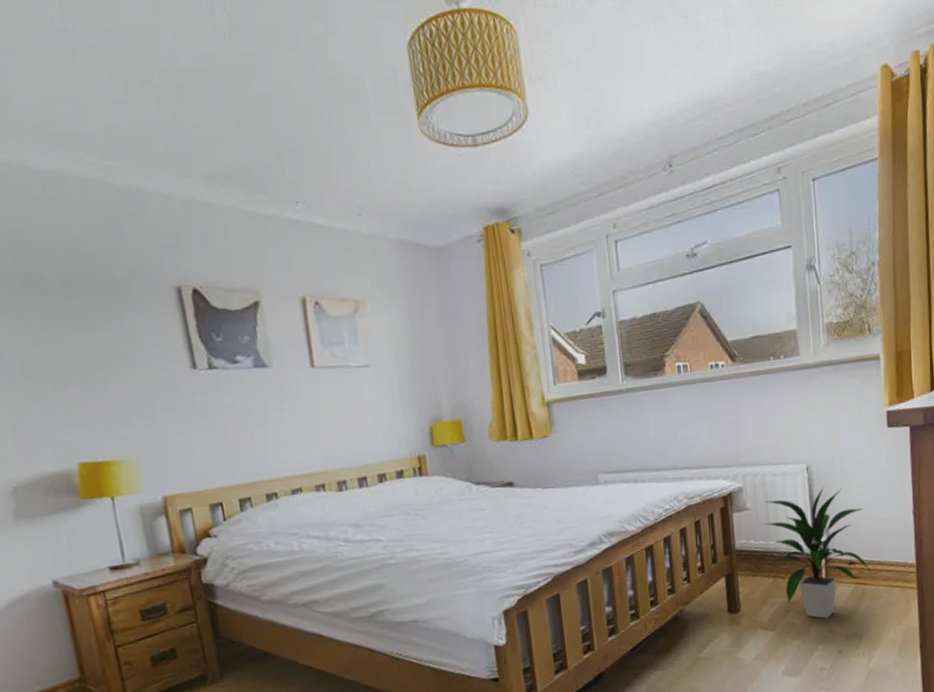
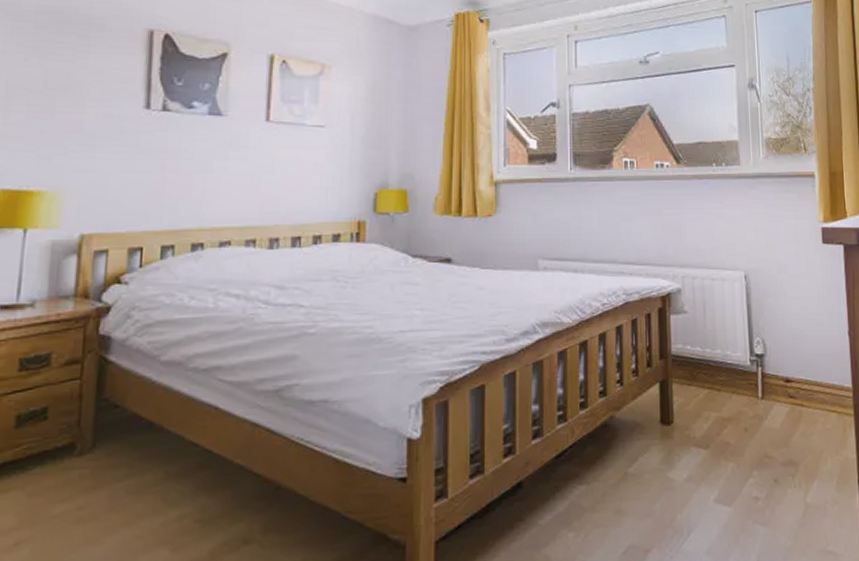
indoor plant: present [763,486,871,619] -> none [700,297,808,440]

